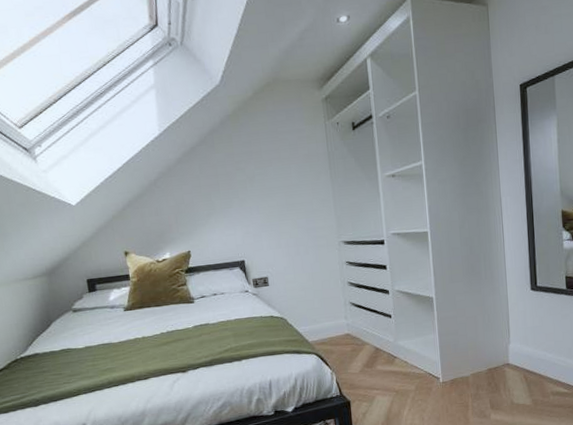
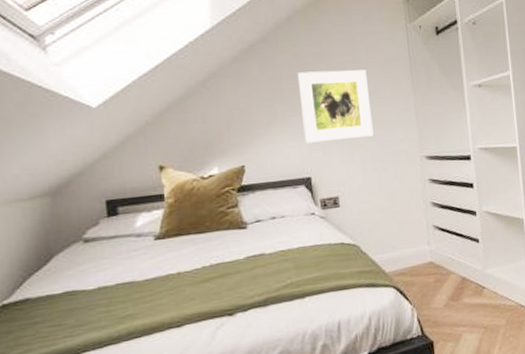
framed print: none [230,165,297,232] -> present [297,69,374,143]

